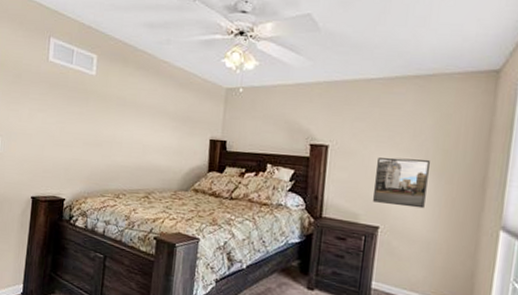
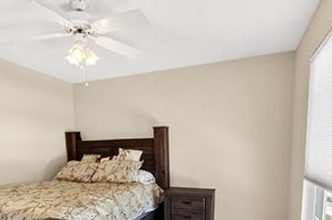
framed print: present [373,157,430,209] -> none [209,130,249,170]

